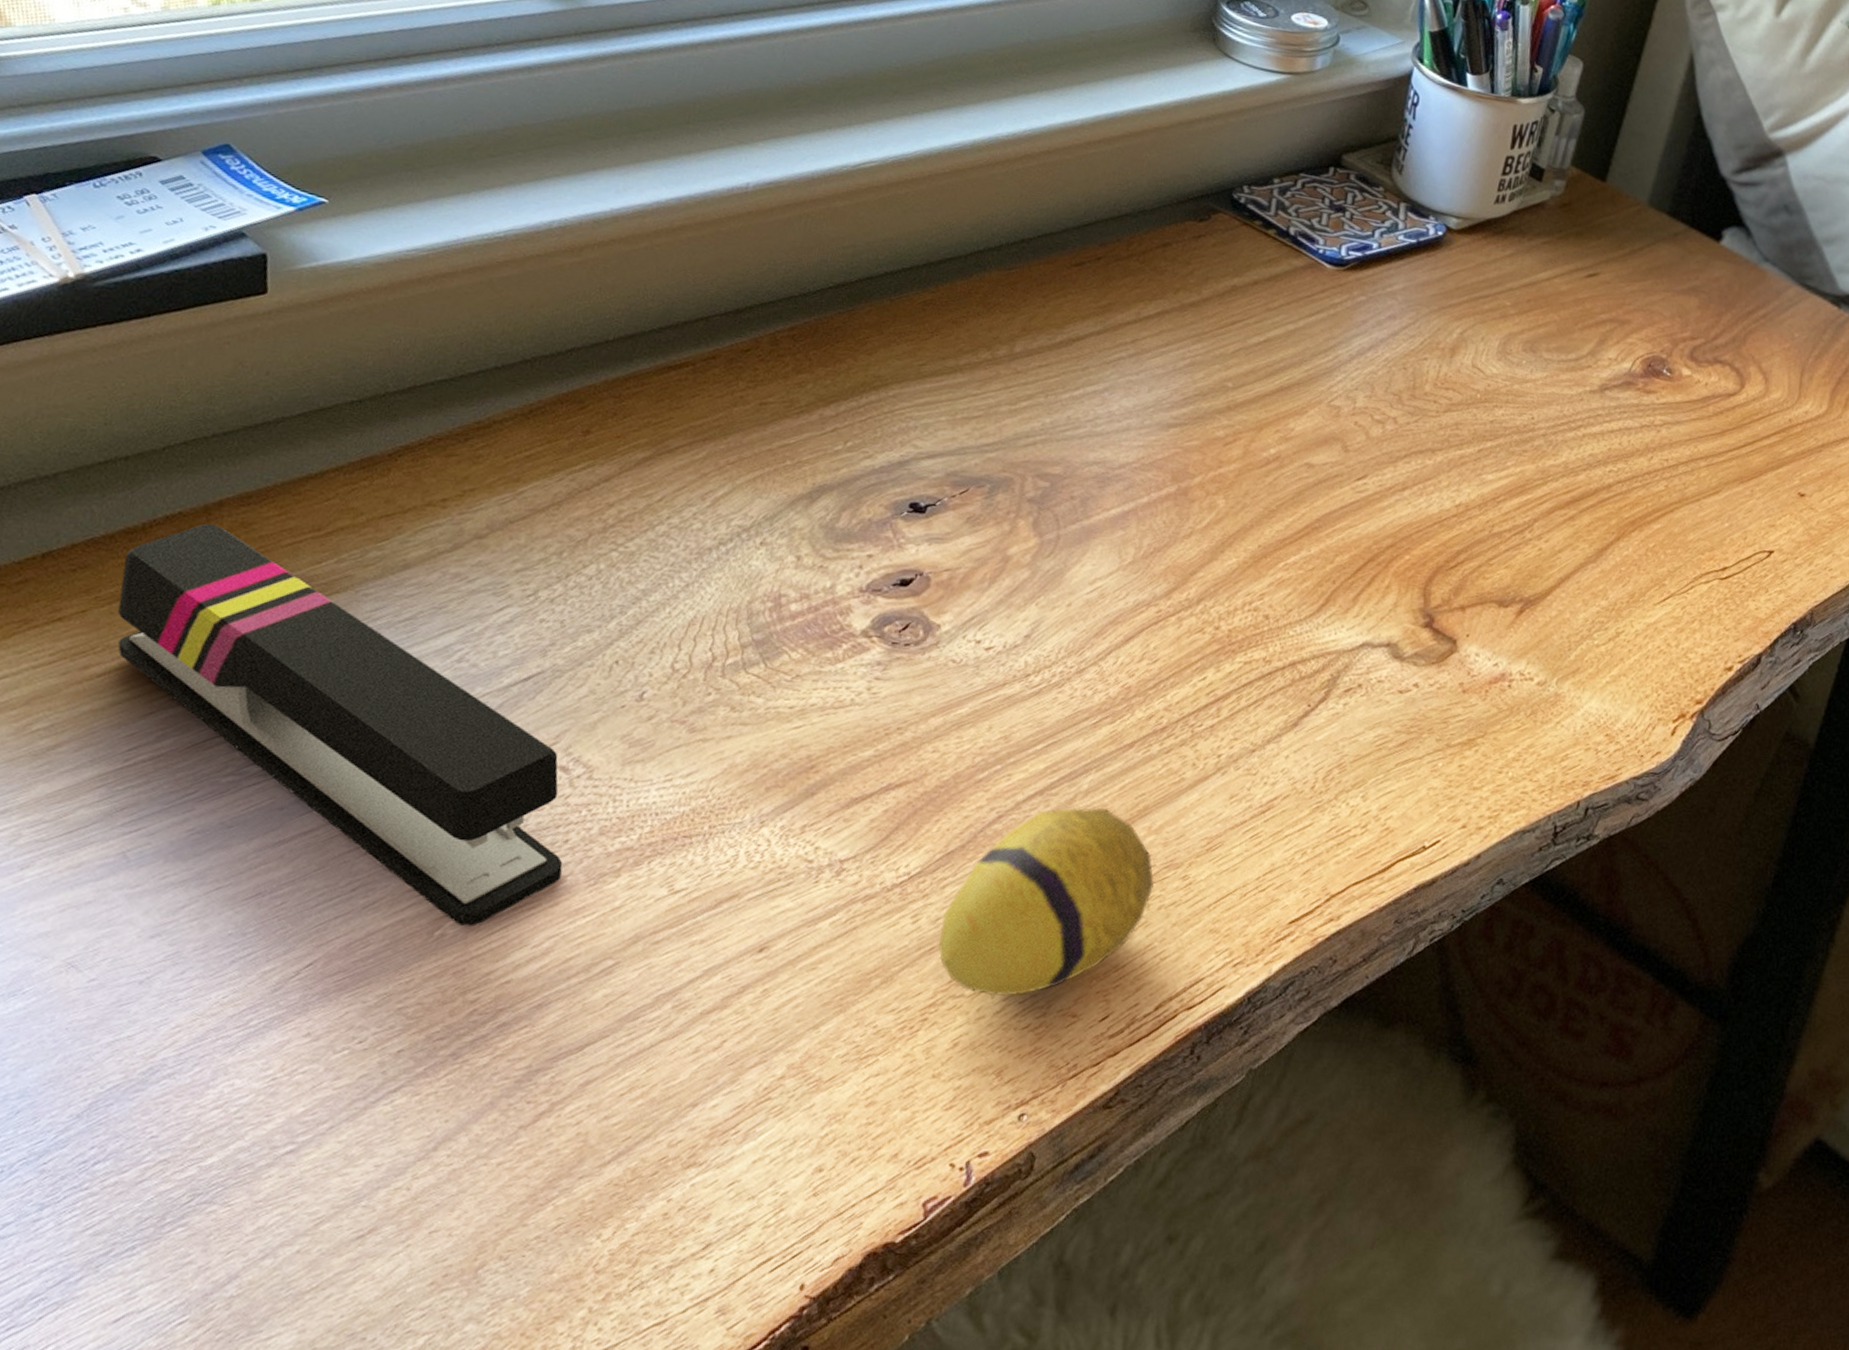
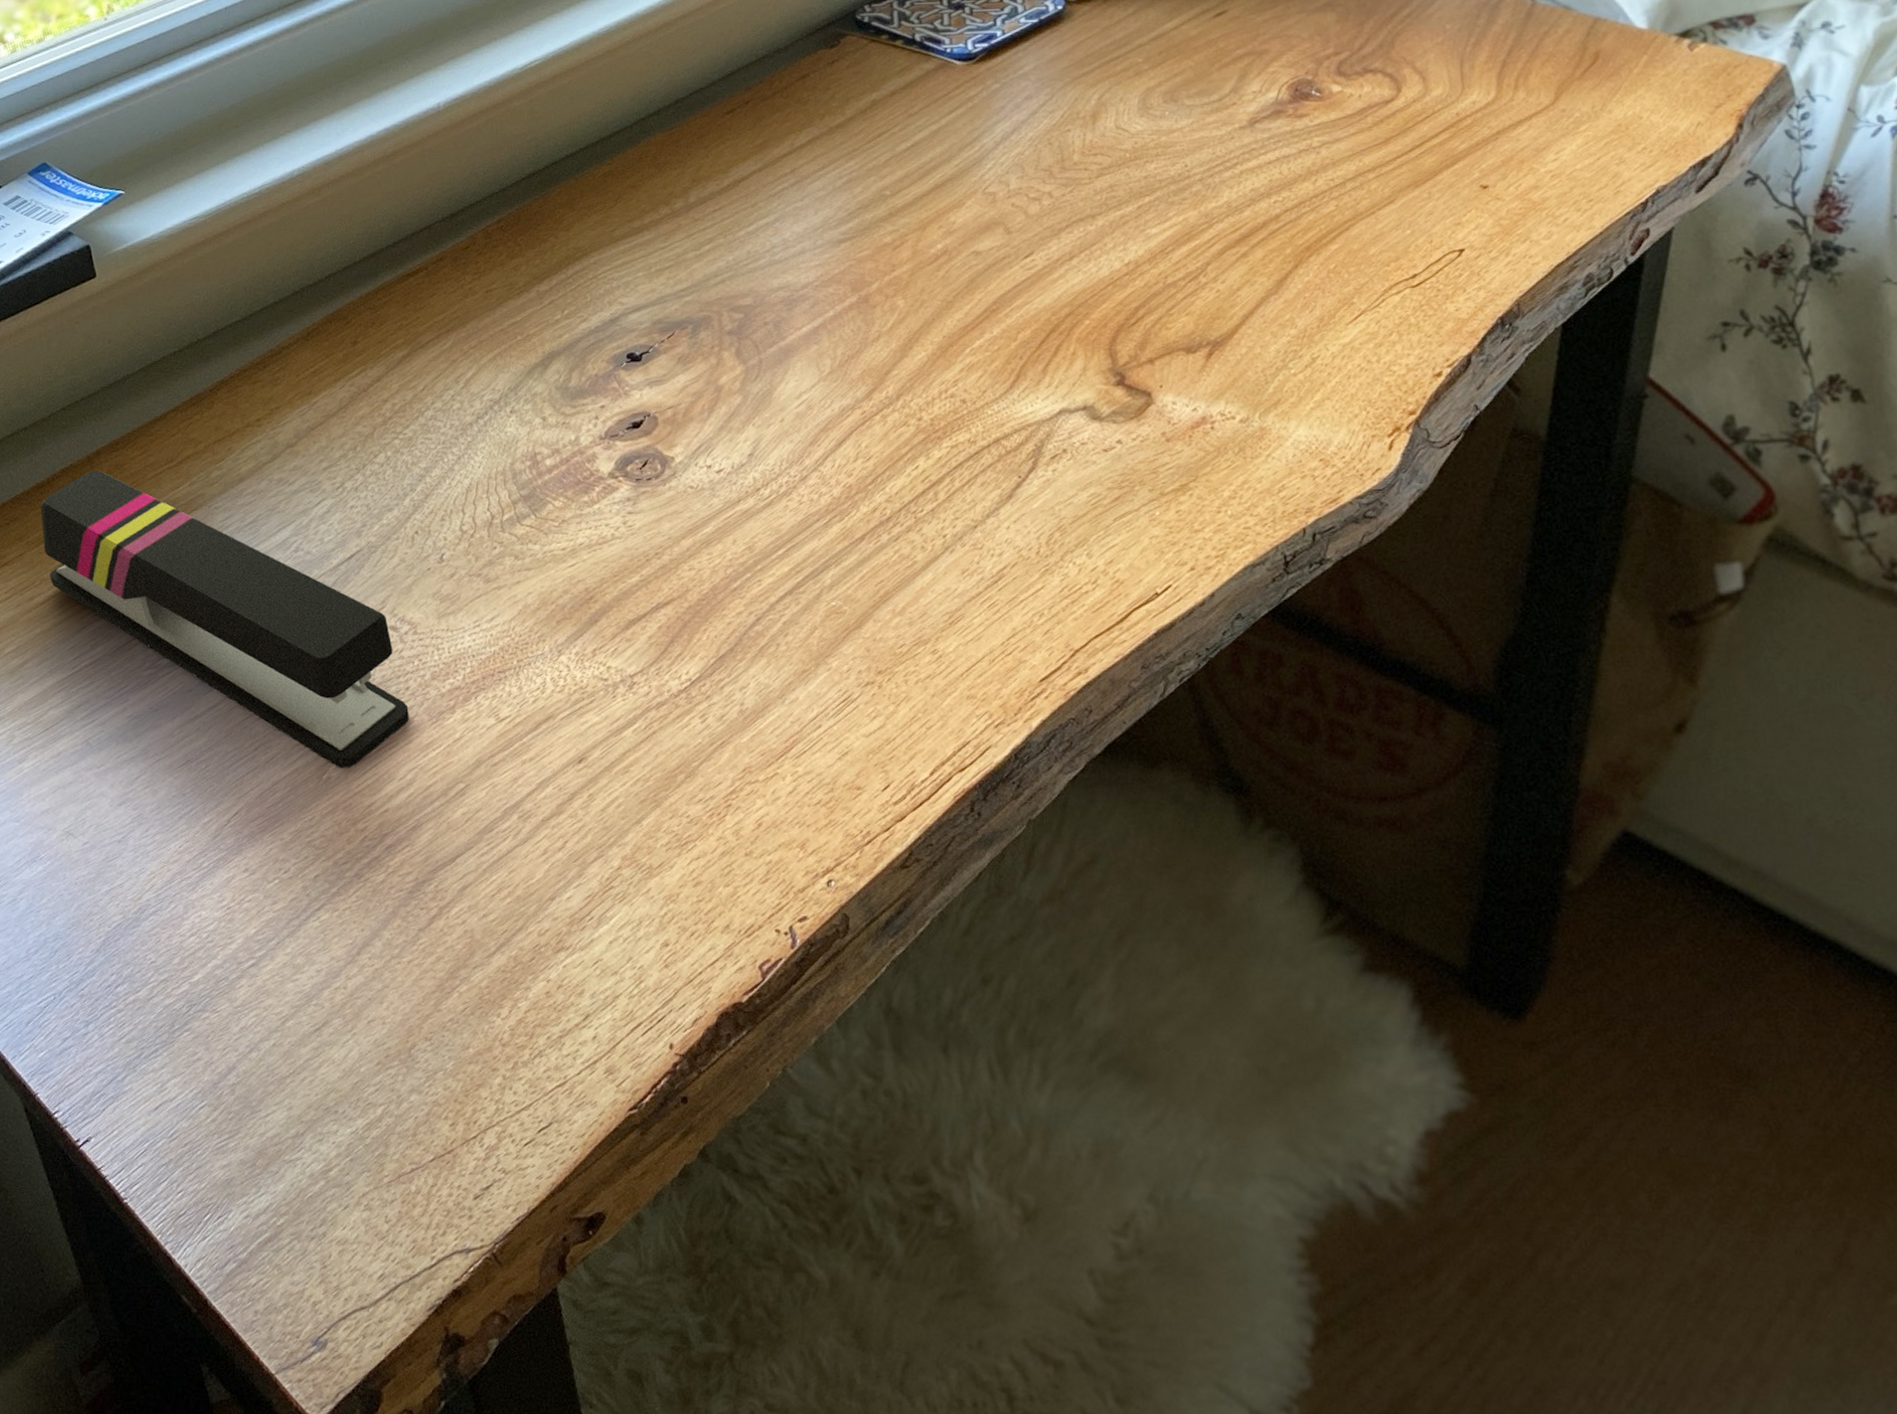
decorative egg: present [938,808,1155,996] -> none [726,599,907,778]

